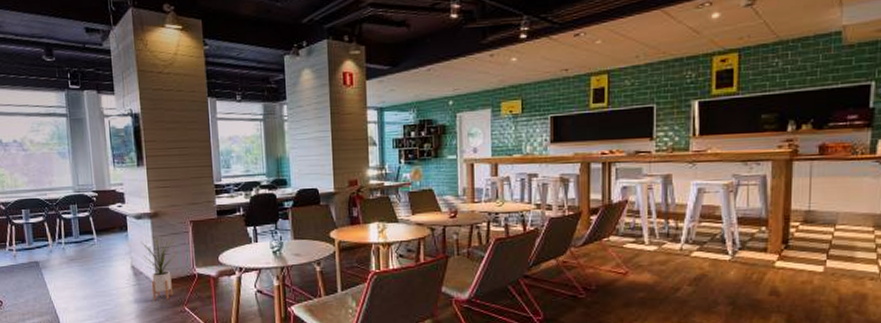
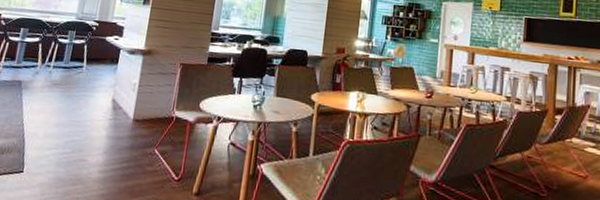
house plant: present [142,235,176,300] -> none [126,72,161,139]

